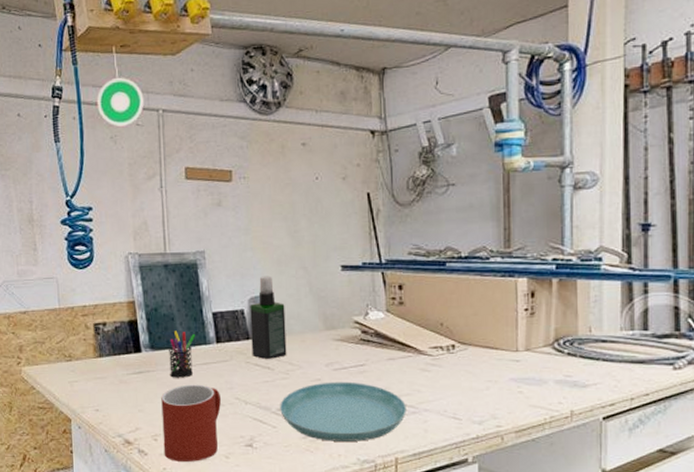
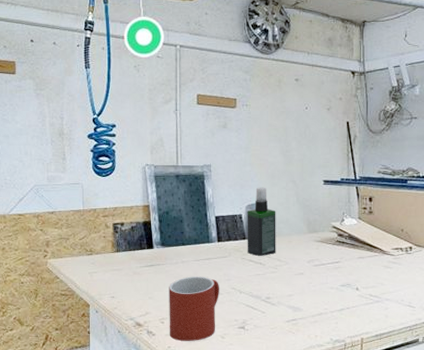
pen holder: present [169,331,196,378] -> none [177,231,201,271]
saucer: present [280,381,406,441] -> none [269,275,371,325]

